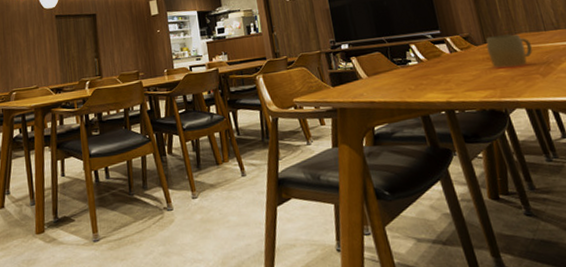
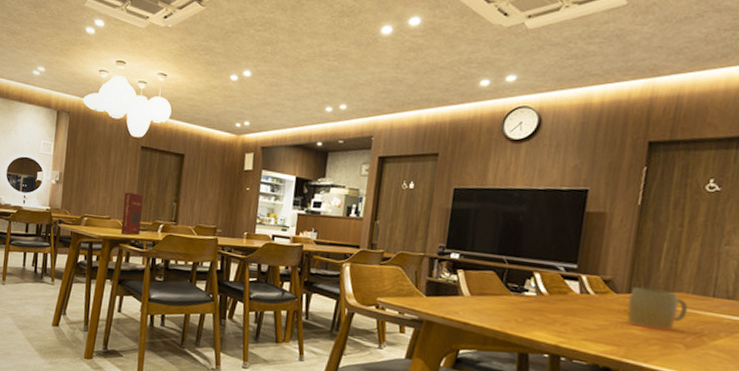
book: none [47,58,69,100] -> present [120,192,144,236]

